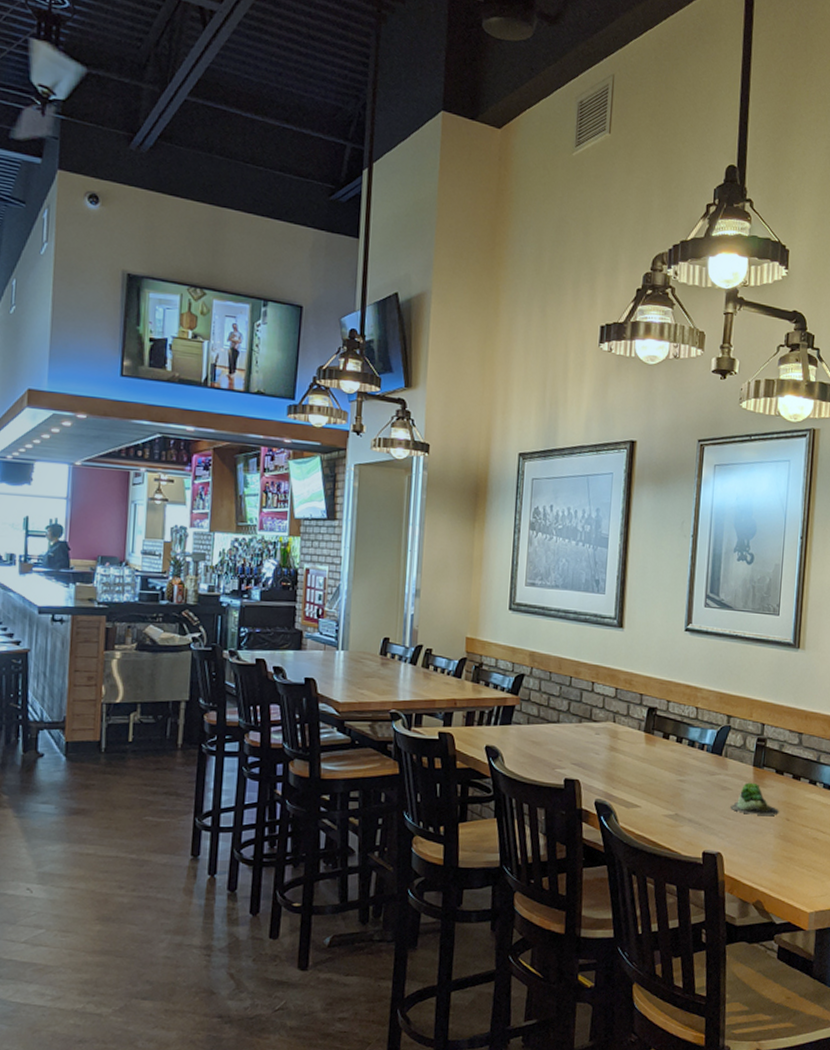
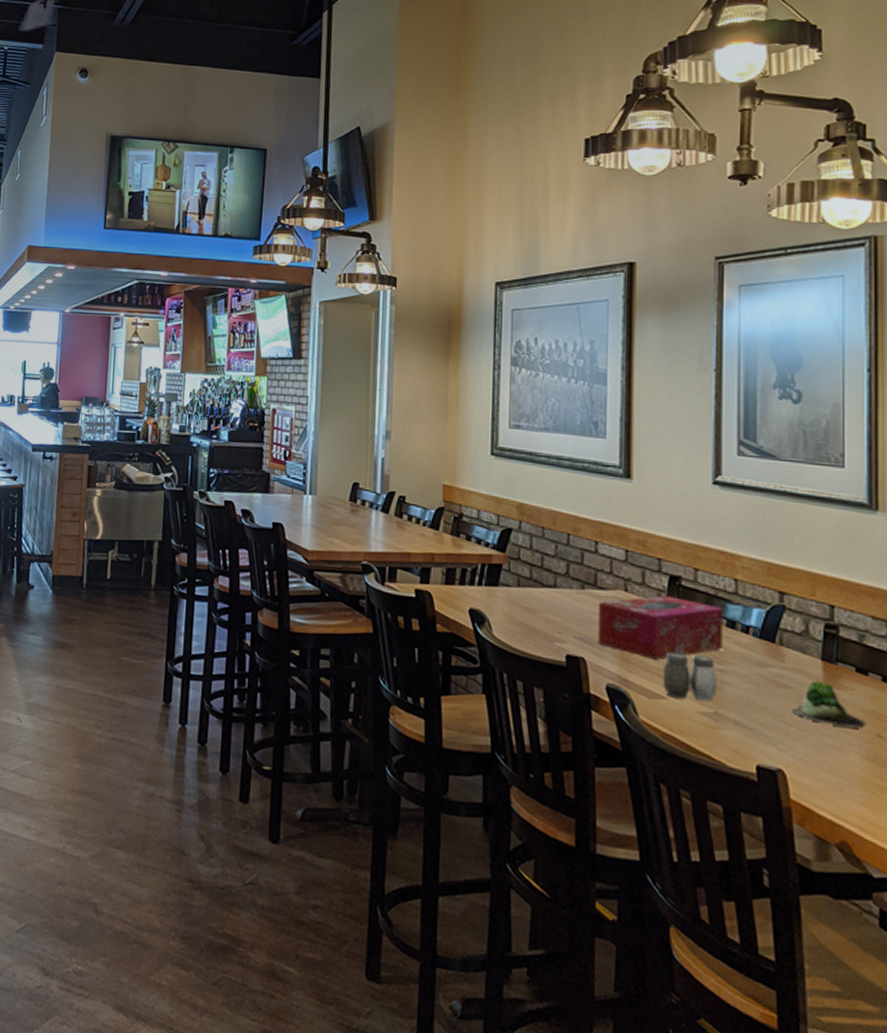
tissue box: none [591,724,686,777] -> present [597,595,723,660]
salt and pepper shaker: none [638,769,679,807] -> present [663,651,717,703]

